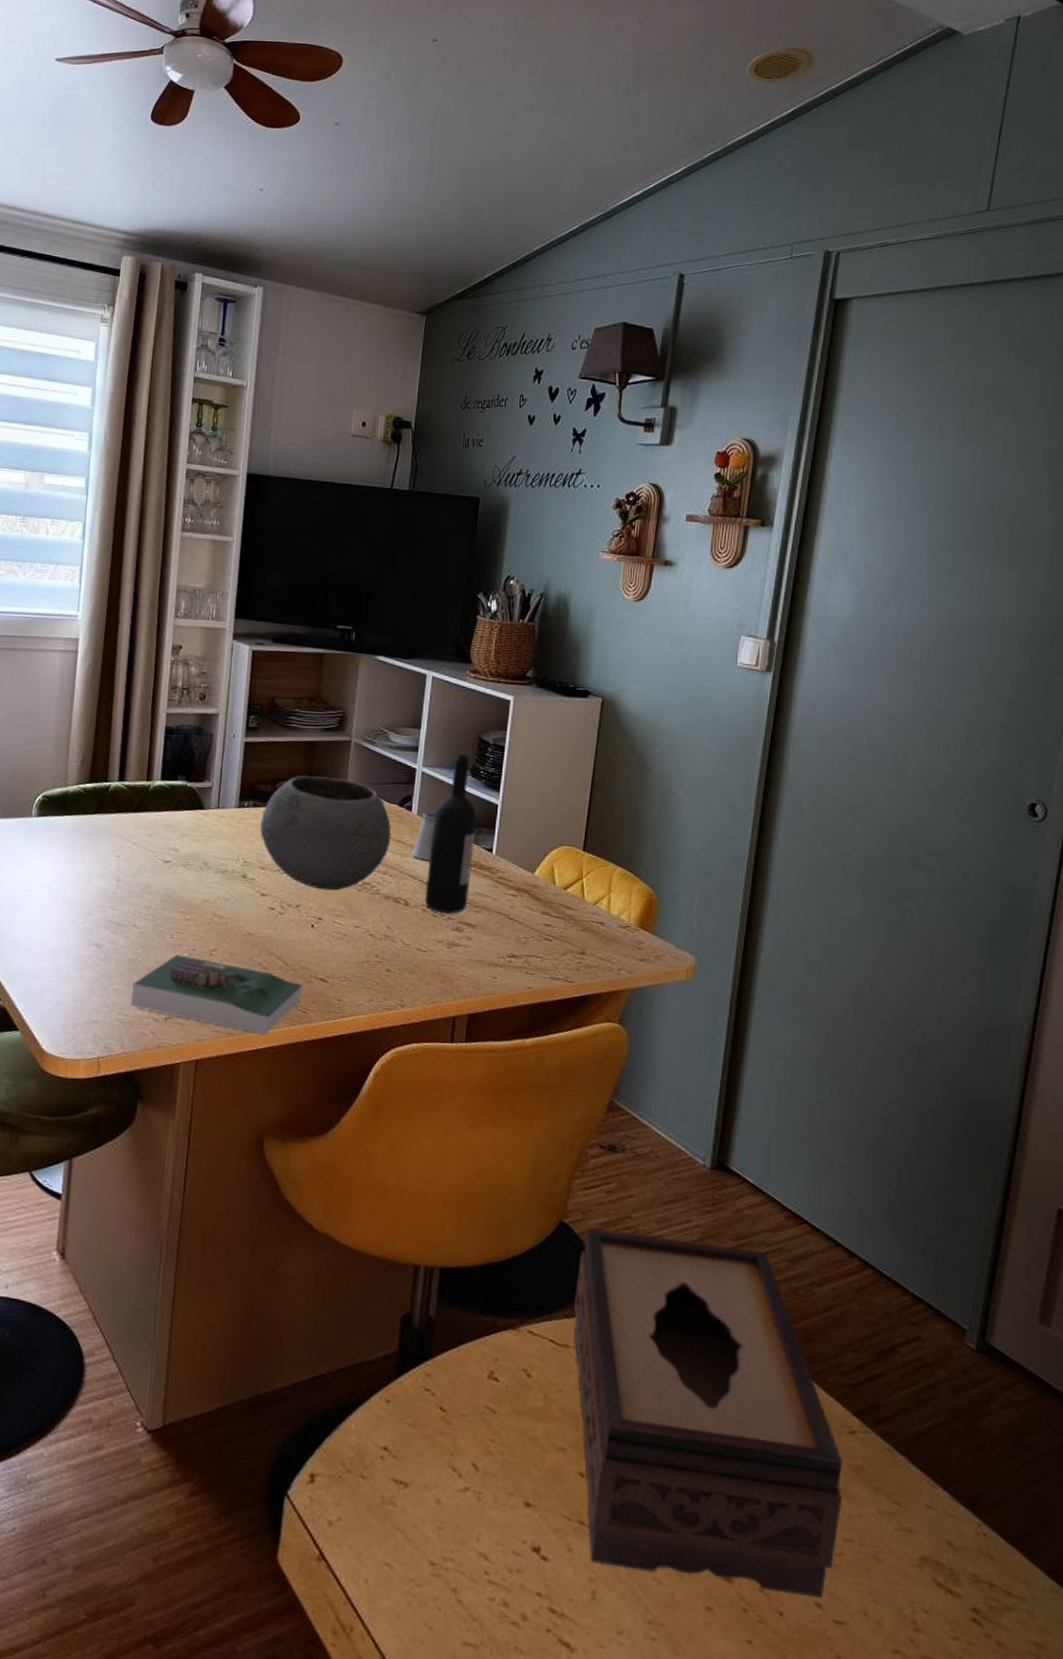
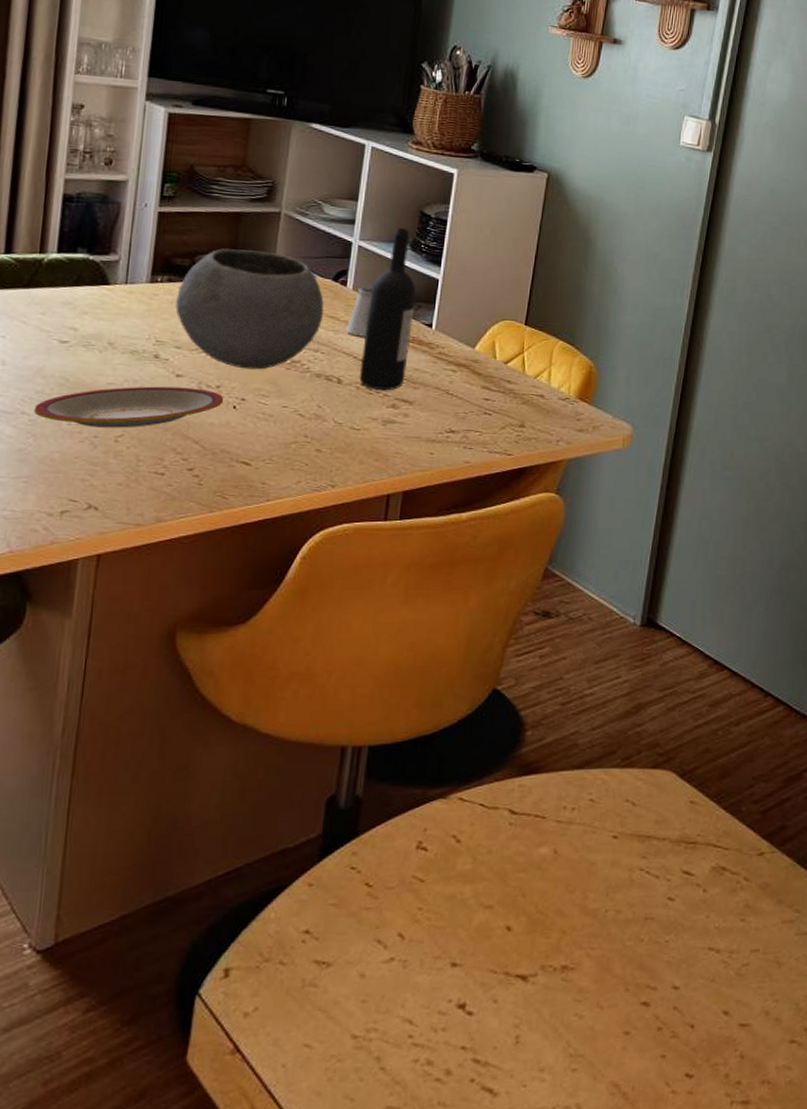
book: present [131,954,304,1034] -> none [19,442,224,523]
plate: none [143,904,303,943] -> present [34,386,224,428]
tissue box: present [573,1227,843,1598] -> none [503,692,752,1009]

